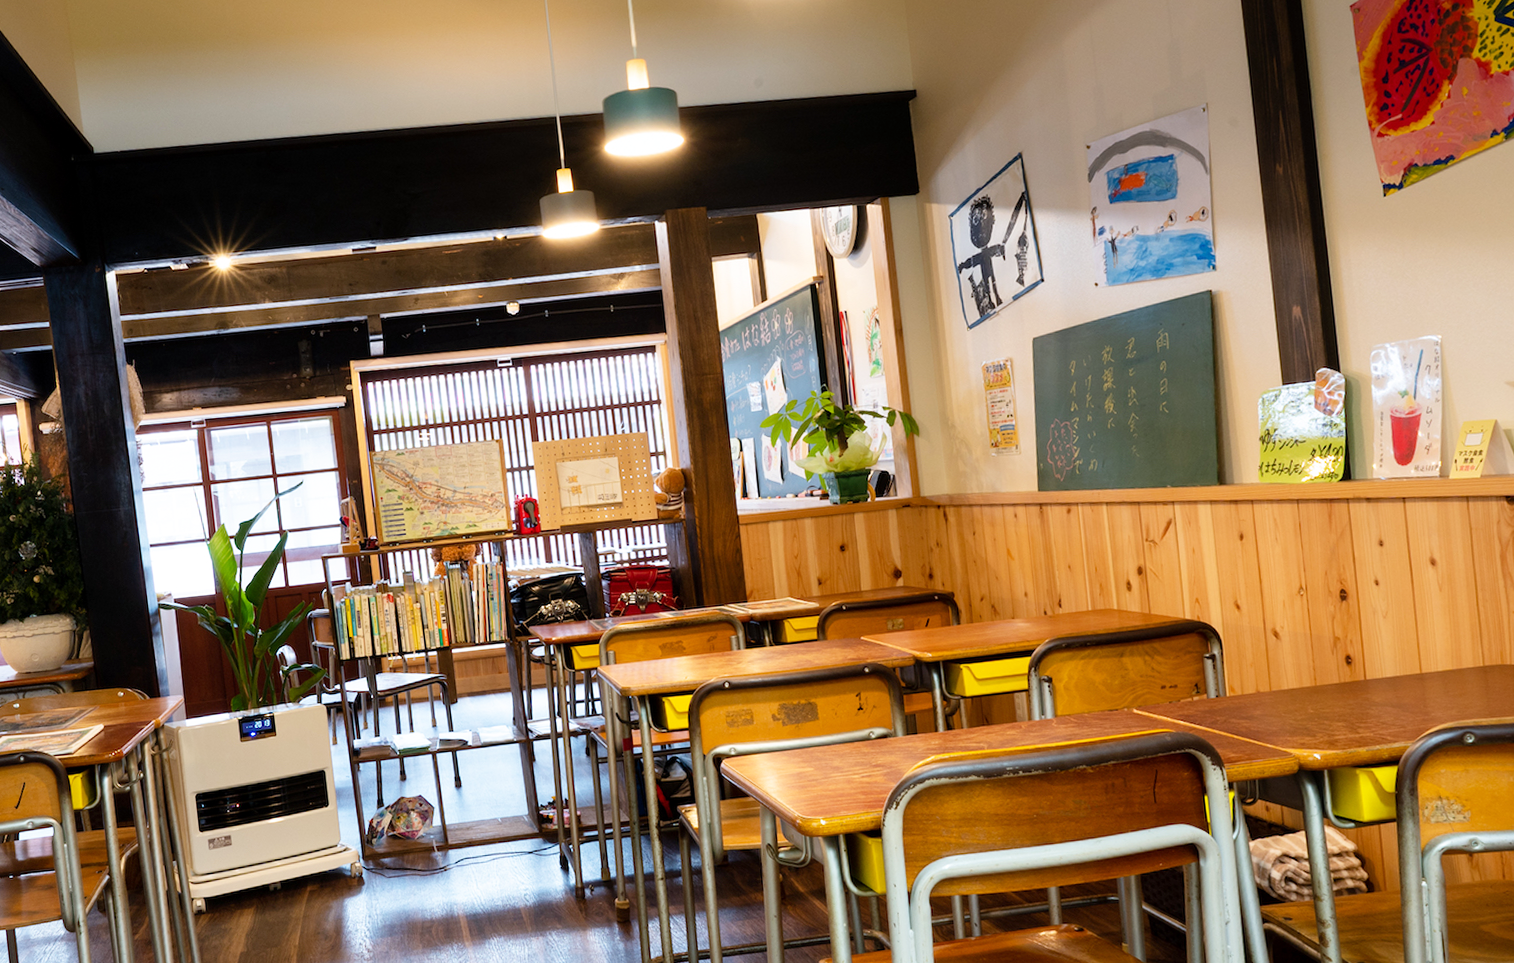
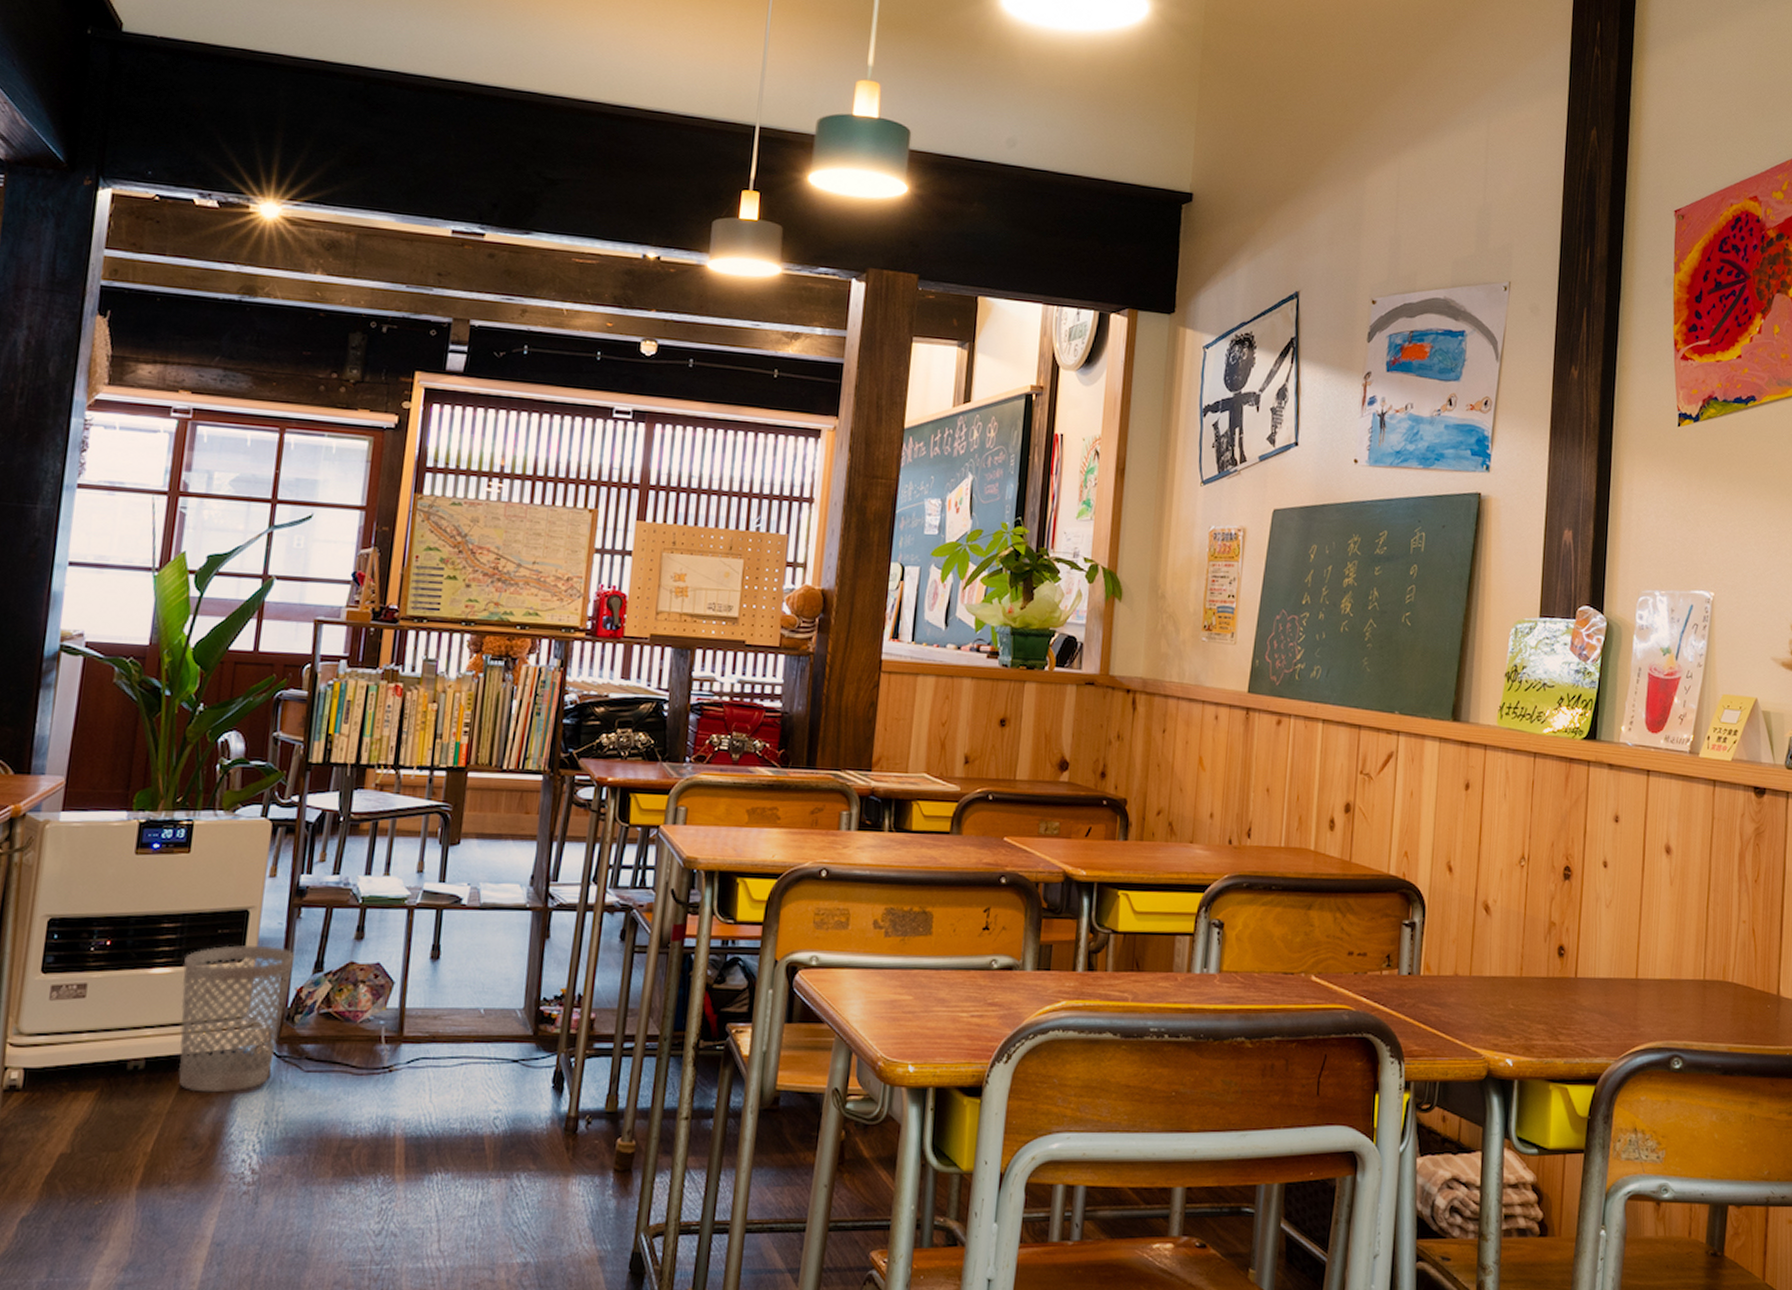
wastebasket: none [289,793,365,901] -> present [179,944,295,1093]

